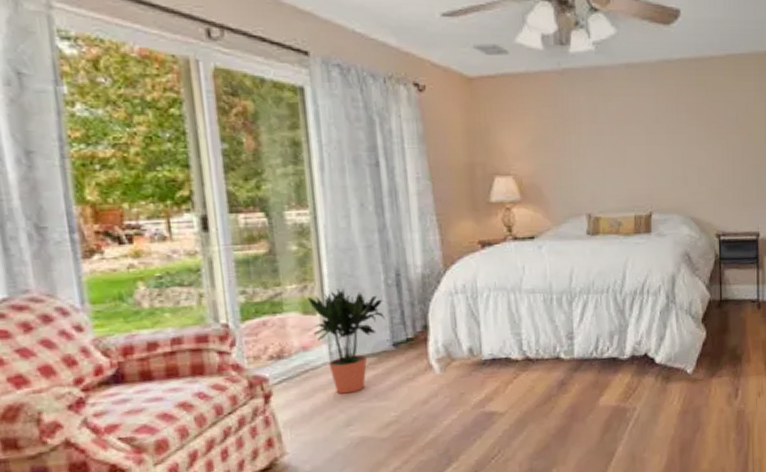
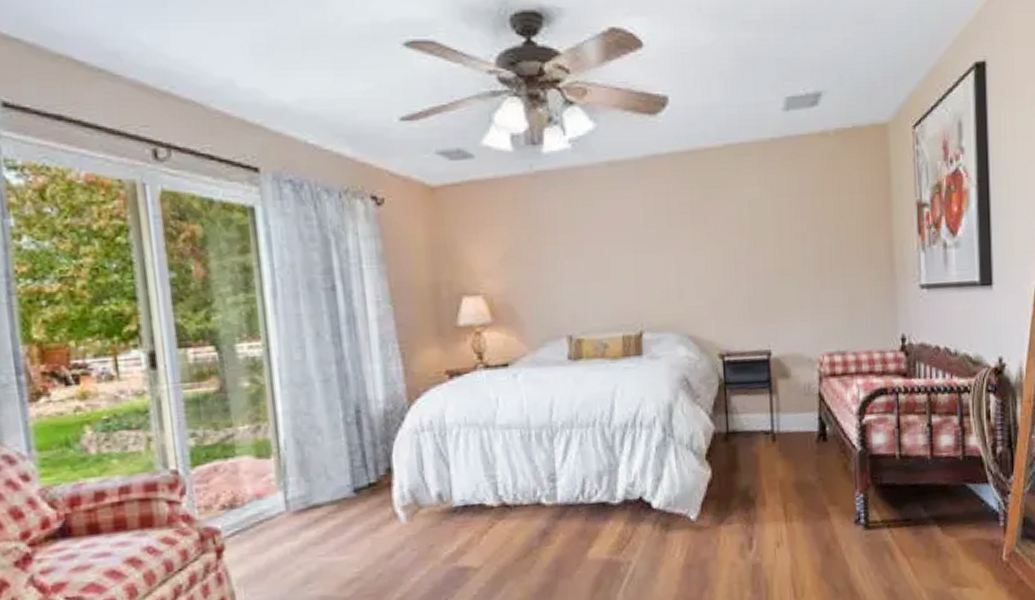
potted plant: present [307,288,385,394] -> none [261,428,345,548]

